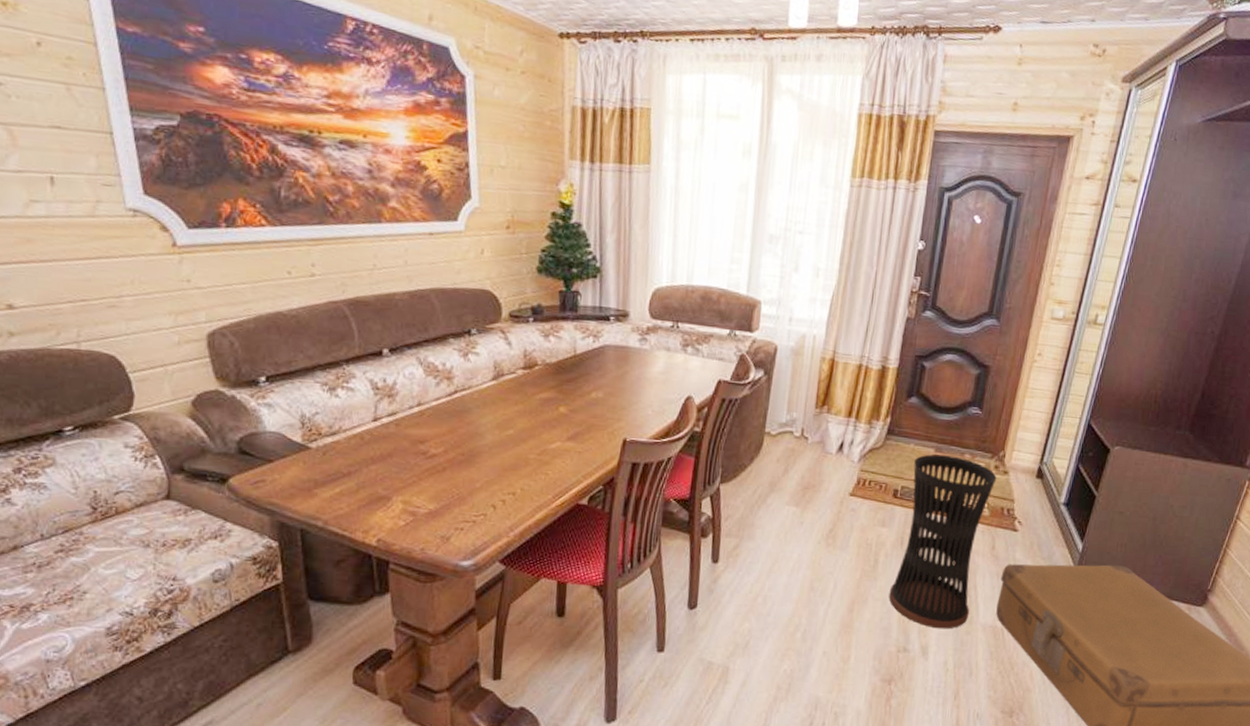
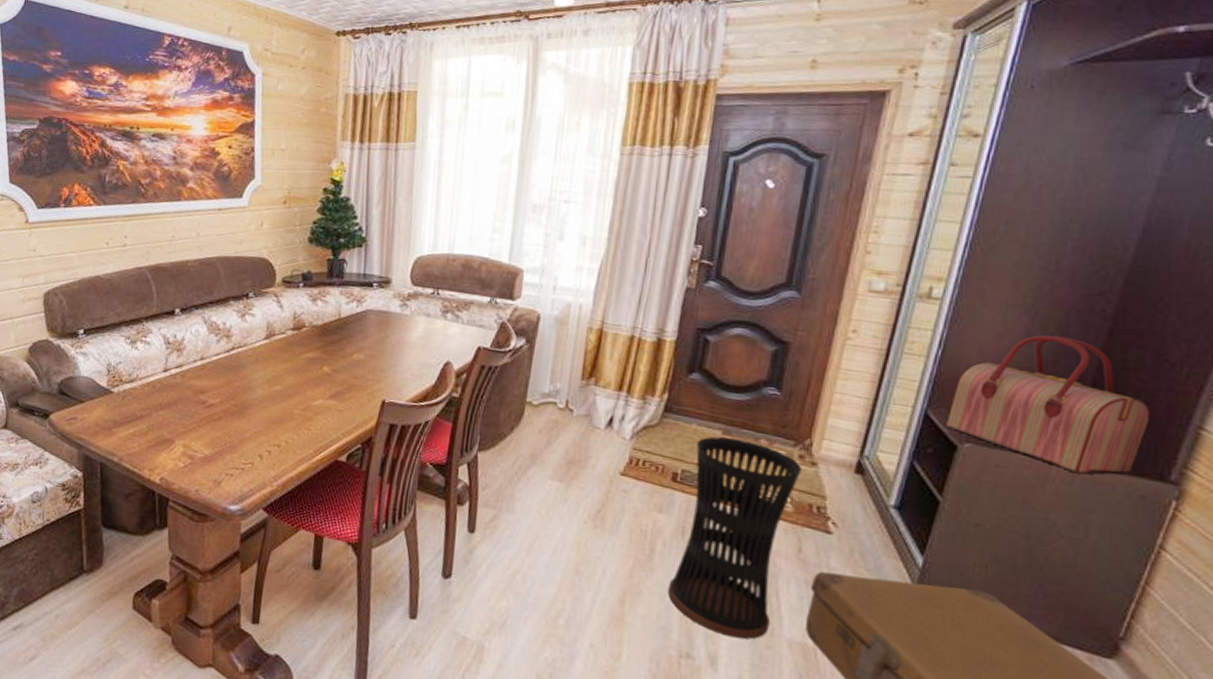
handbag: none [1103,353,1237,466] -> present [946,335,1151,475]

